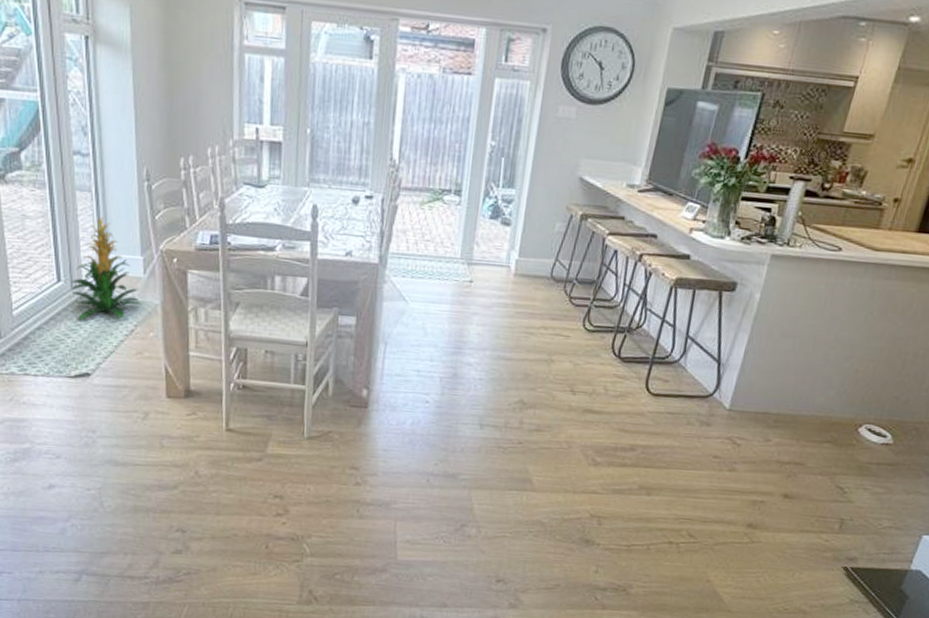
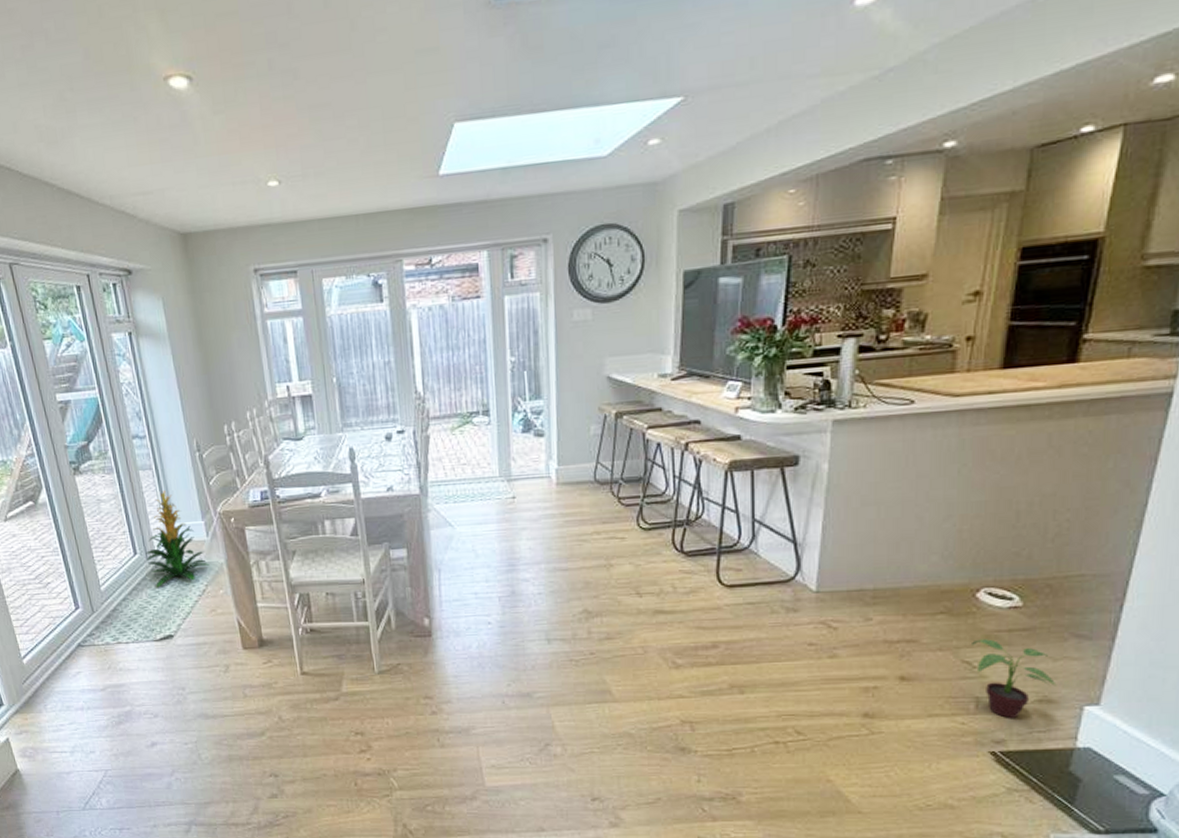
potted plant: none [846,468,906,540] -> present [972,639,1057,718]

